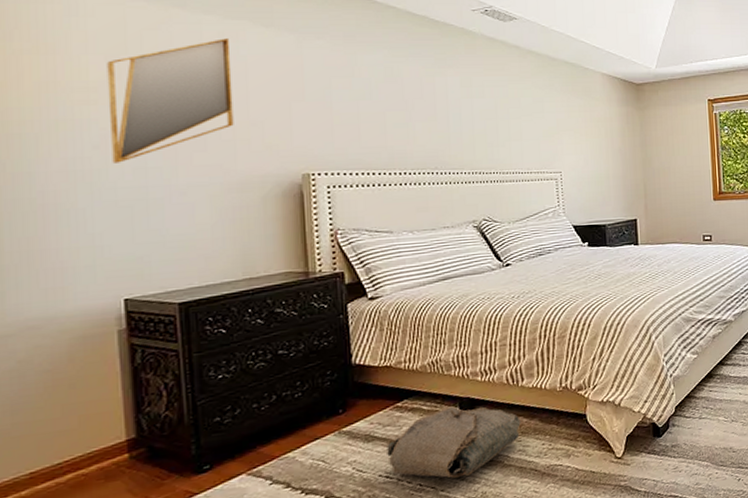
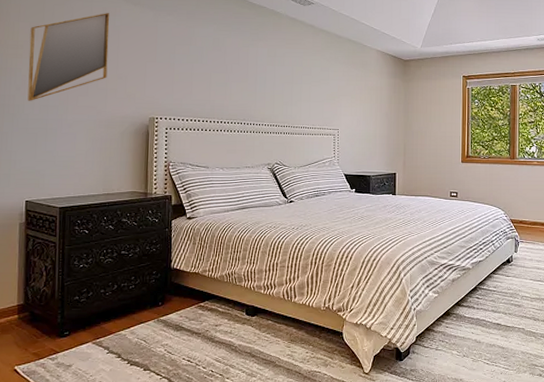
bag: present [387,406,521,478] -> none [190,311,291,369]

